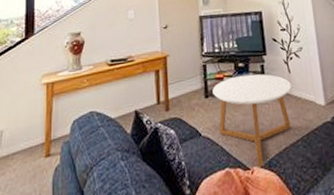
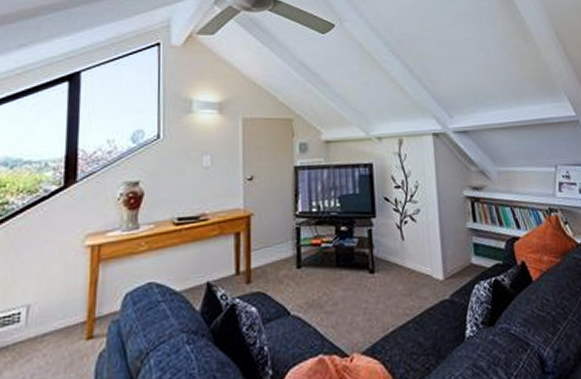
coffee table: present [212,74,291,168] -> none [306,240,404,354]

